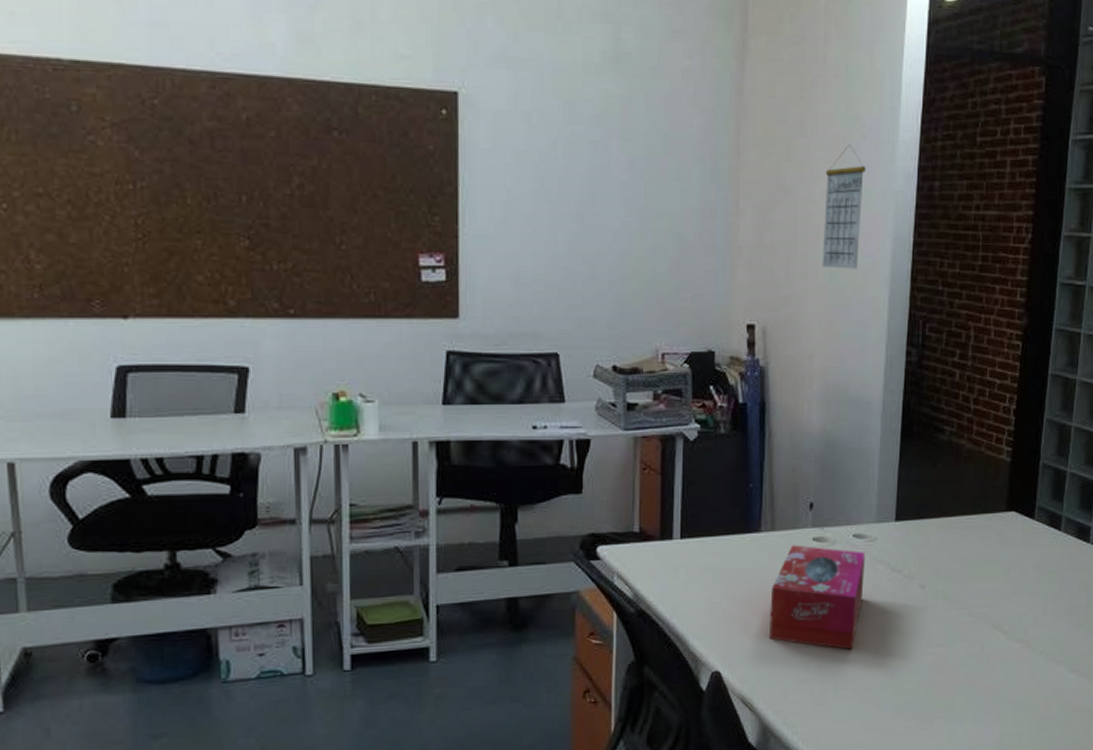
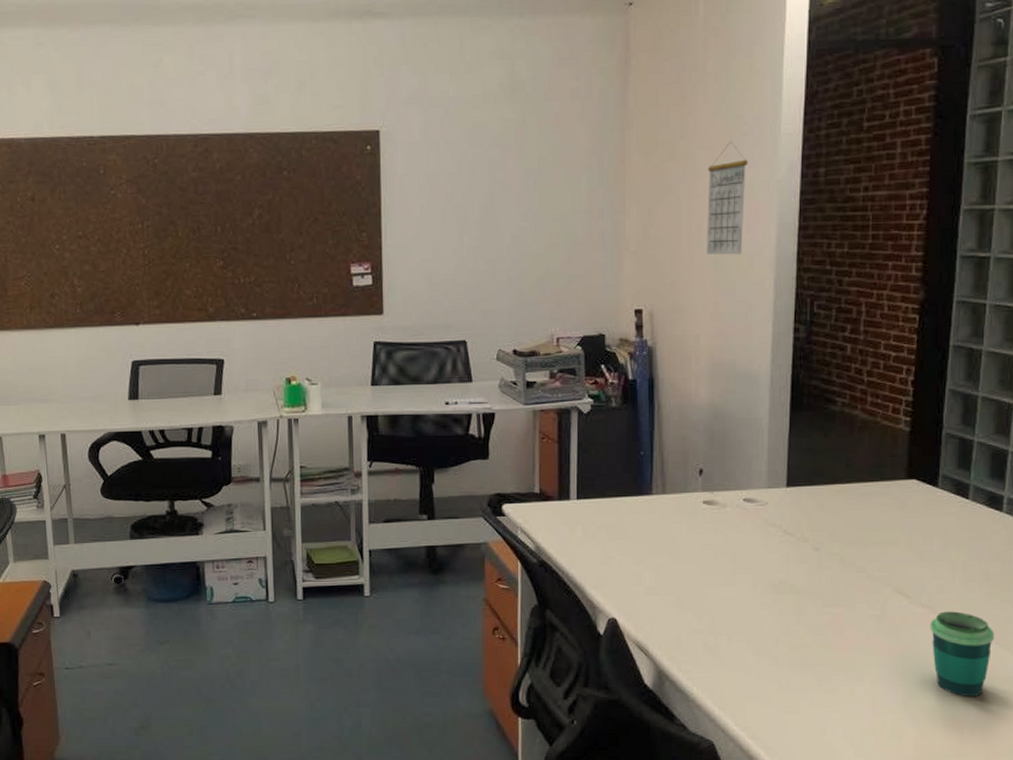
tissue box: present [769,545,865,650] -> none [663,507,756,605]
cup: none [1023,645,1080,731] -> present [929,611,995,698]

